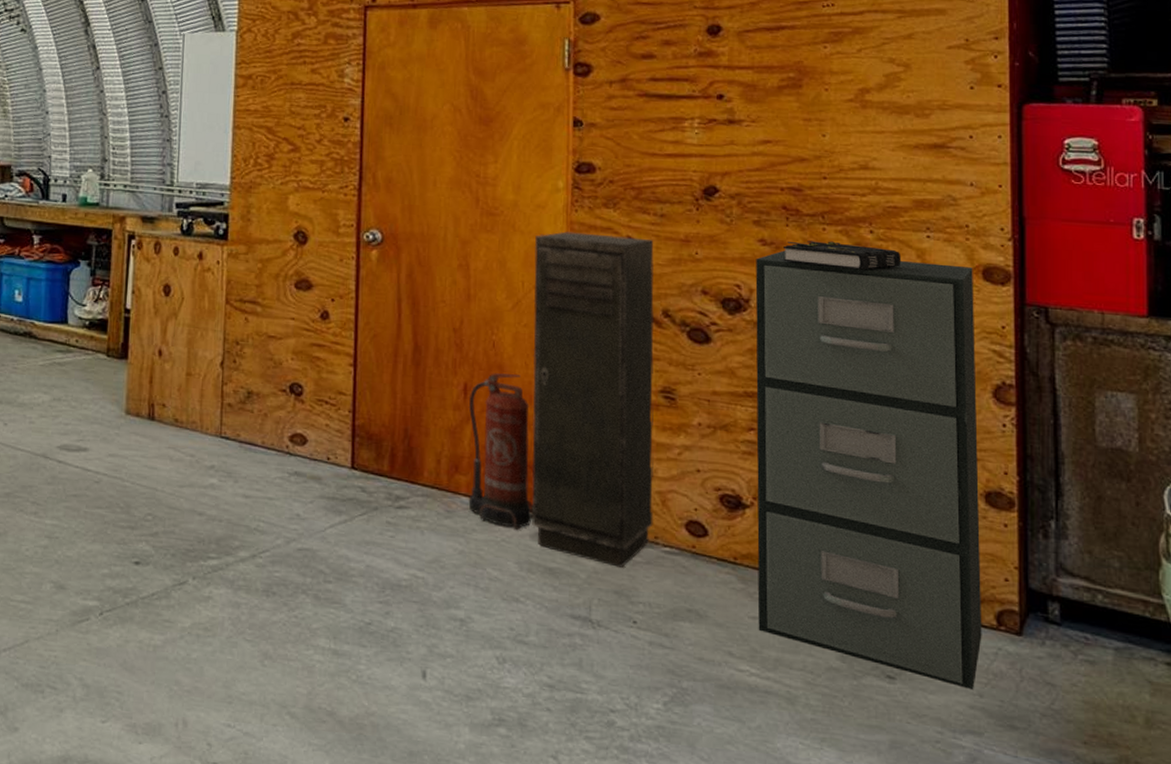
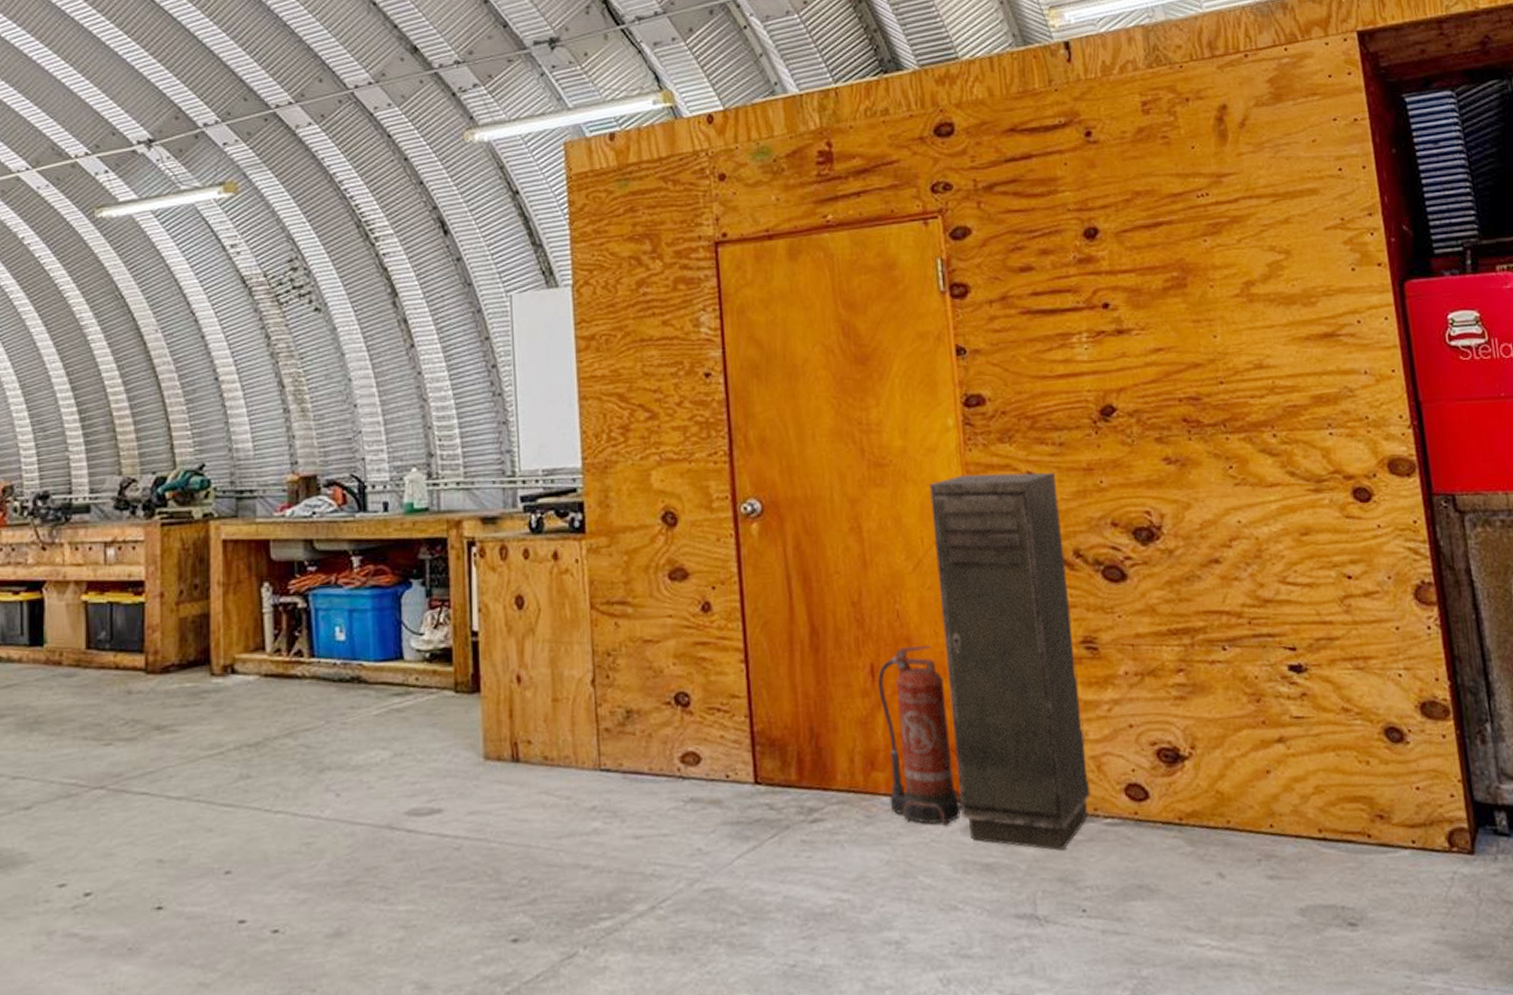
filing cabinet: present [755,250,982,689] -> none [1163,461,1437,923]
spell book: present [782,241,902,271] -> none [1188,450,1308,480]

